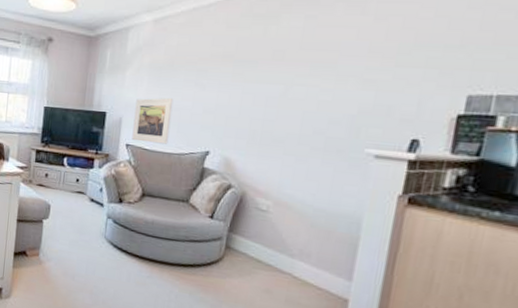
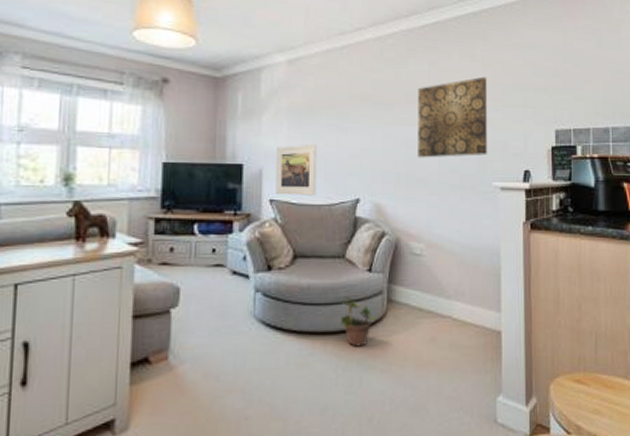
potted plant: none [177,237,213,281] -> present [339,297,376,347]
wall art: none [277,32,378,120] -> present [418,76,488,158]

